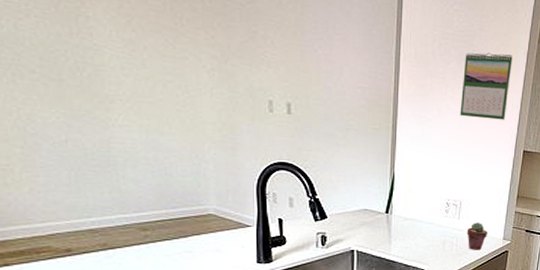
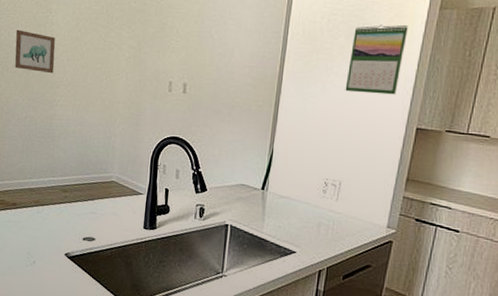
wall art: none [27,21,101,85] -> present [15,29,55,74]
potted succulent: present [467,222,488,250] -> none [345,206,370,237]

